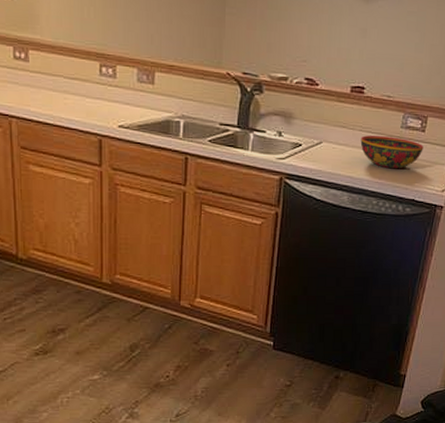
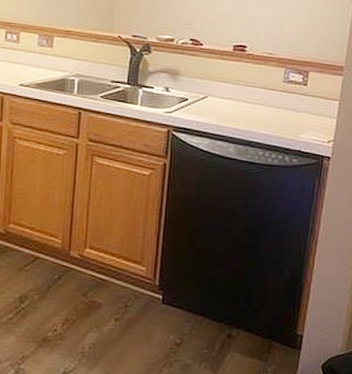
bowl: present [360,135,424,169] -> none [244,90,307,121]

